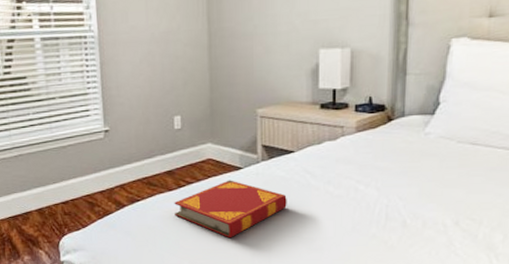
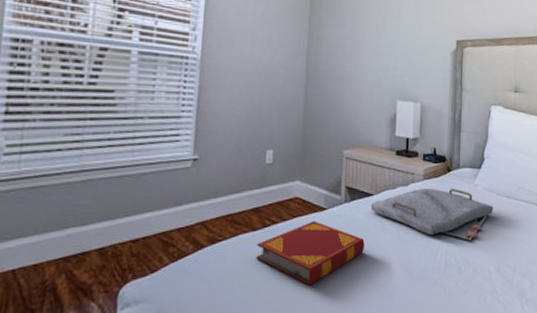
serving tray: none [291,138,452,194] -> present [370,188,494,241]

